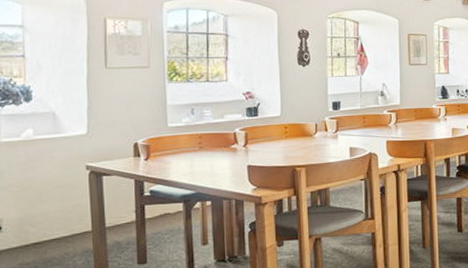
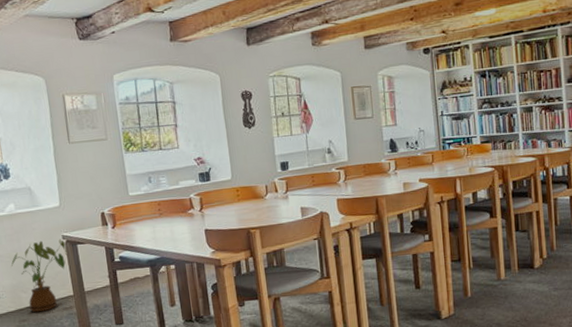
house plant: none [20,169,90,249] -> present [11,239,68,313]

